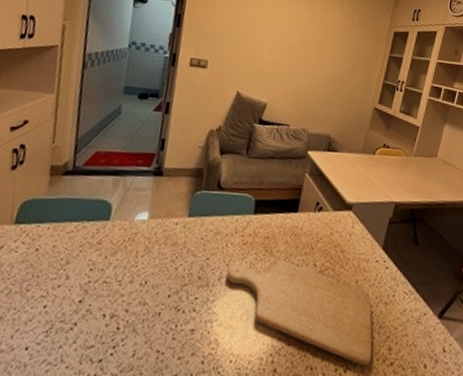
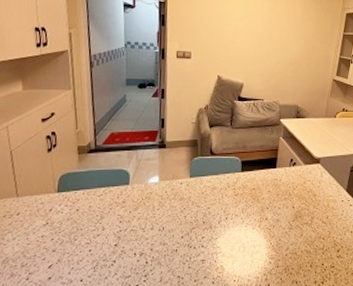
chopping board: present [226,260,373,366] -> none [225,205,343,278]

